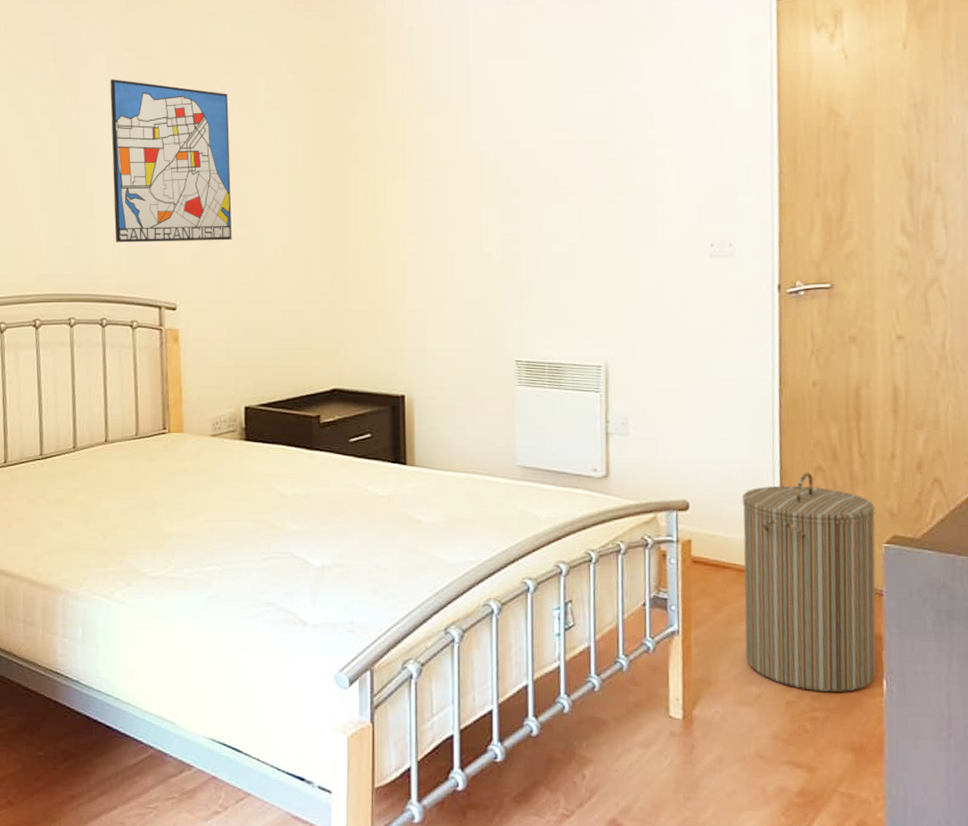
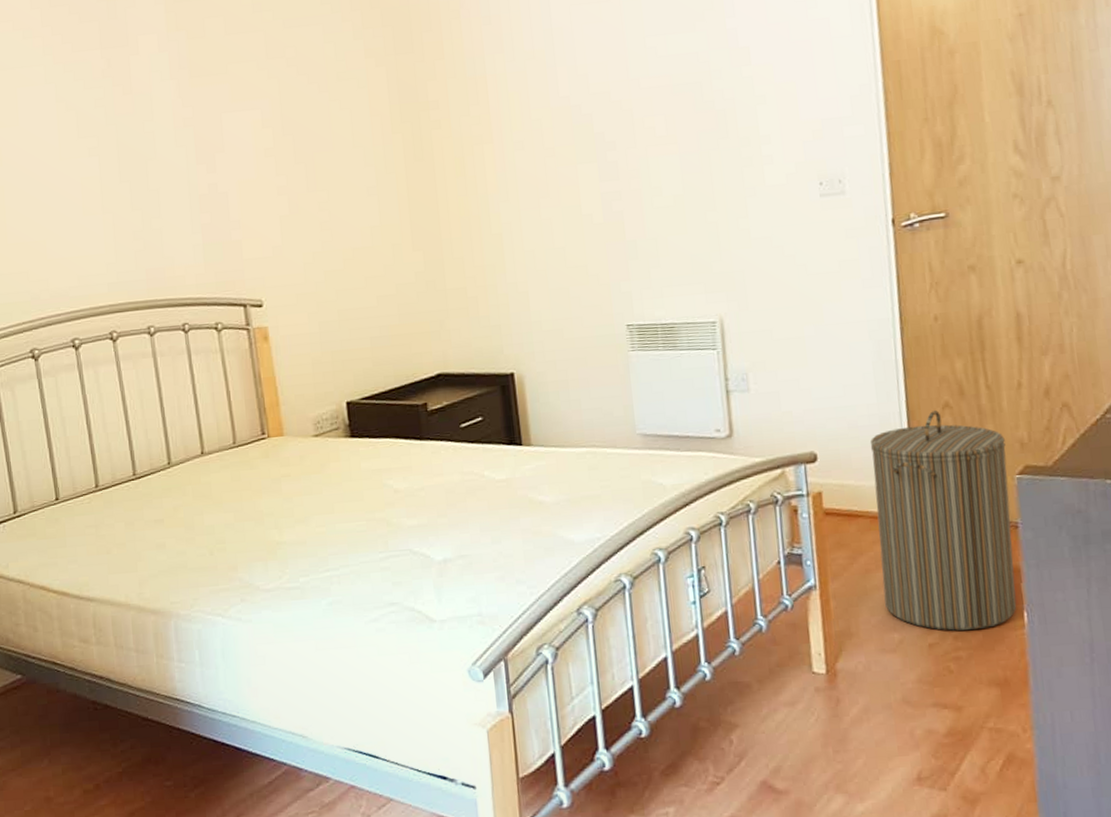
wall art: present [110,79,232,243] -> none [164,62,315,241]

